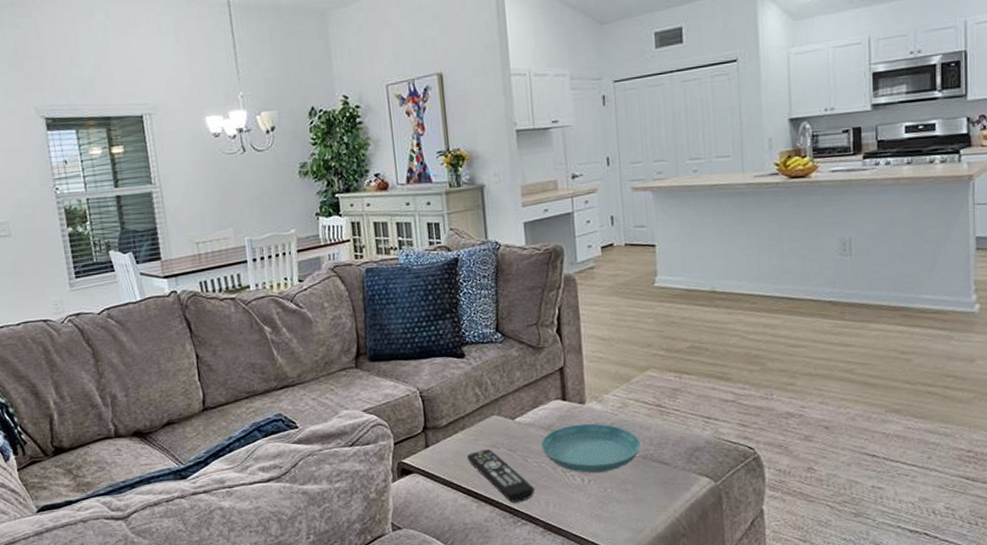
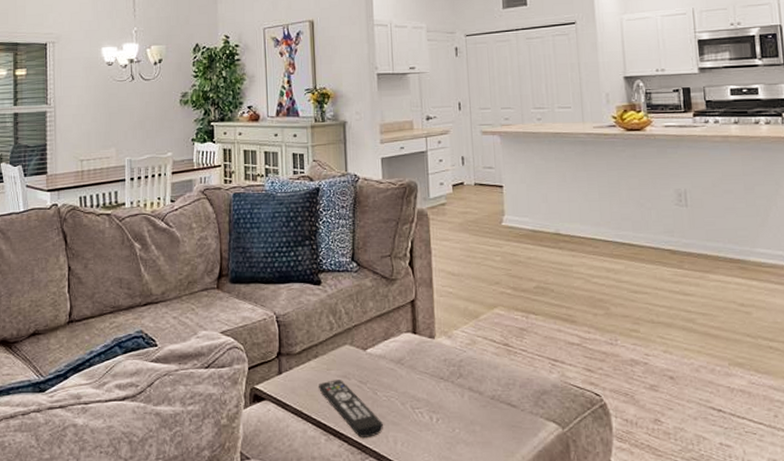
saucer: present [540,423,641,473] -> none [390,359,489,411]

